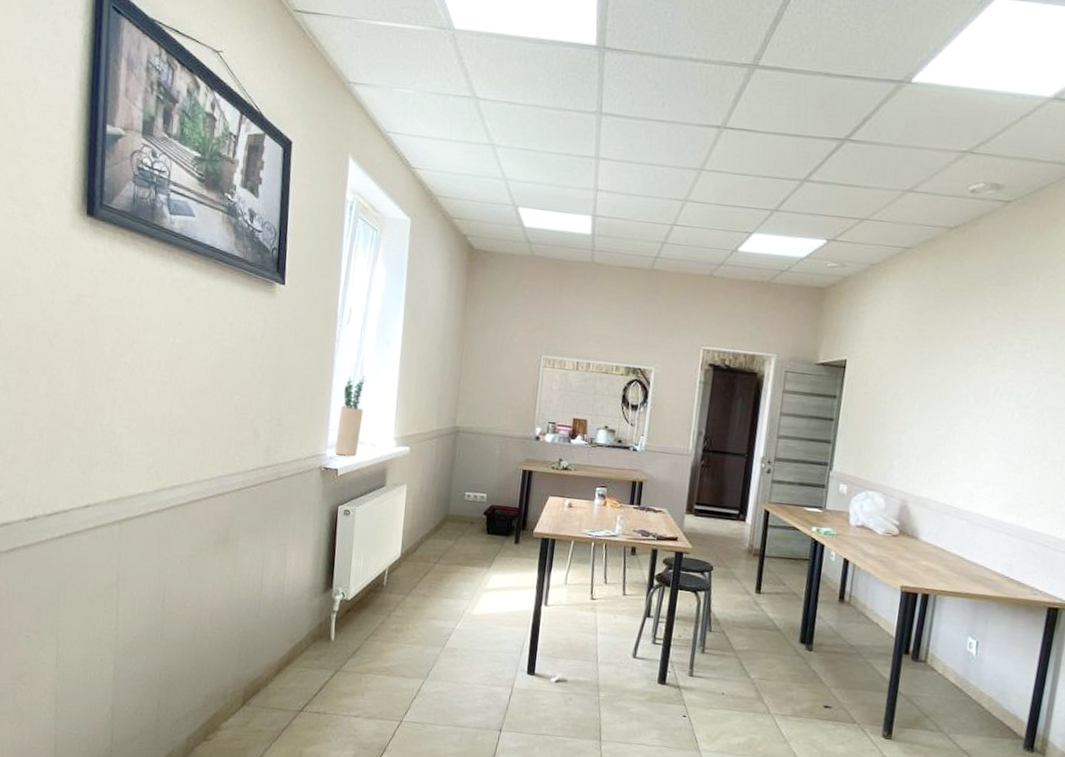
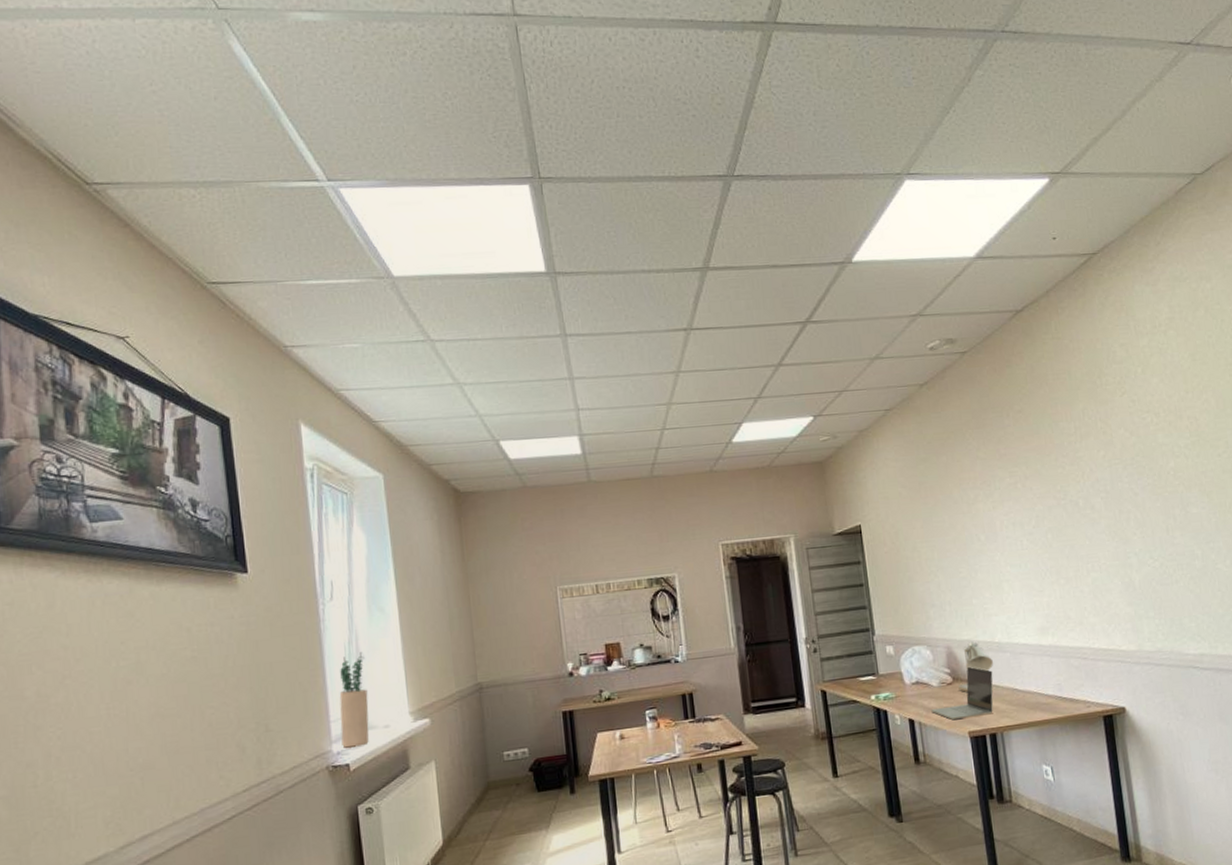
laptop: none [869,523,943,576] -> present [931,666,994,720]
desk lamp: none [903,500,947,548] -> present [958,641,994,692]

